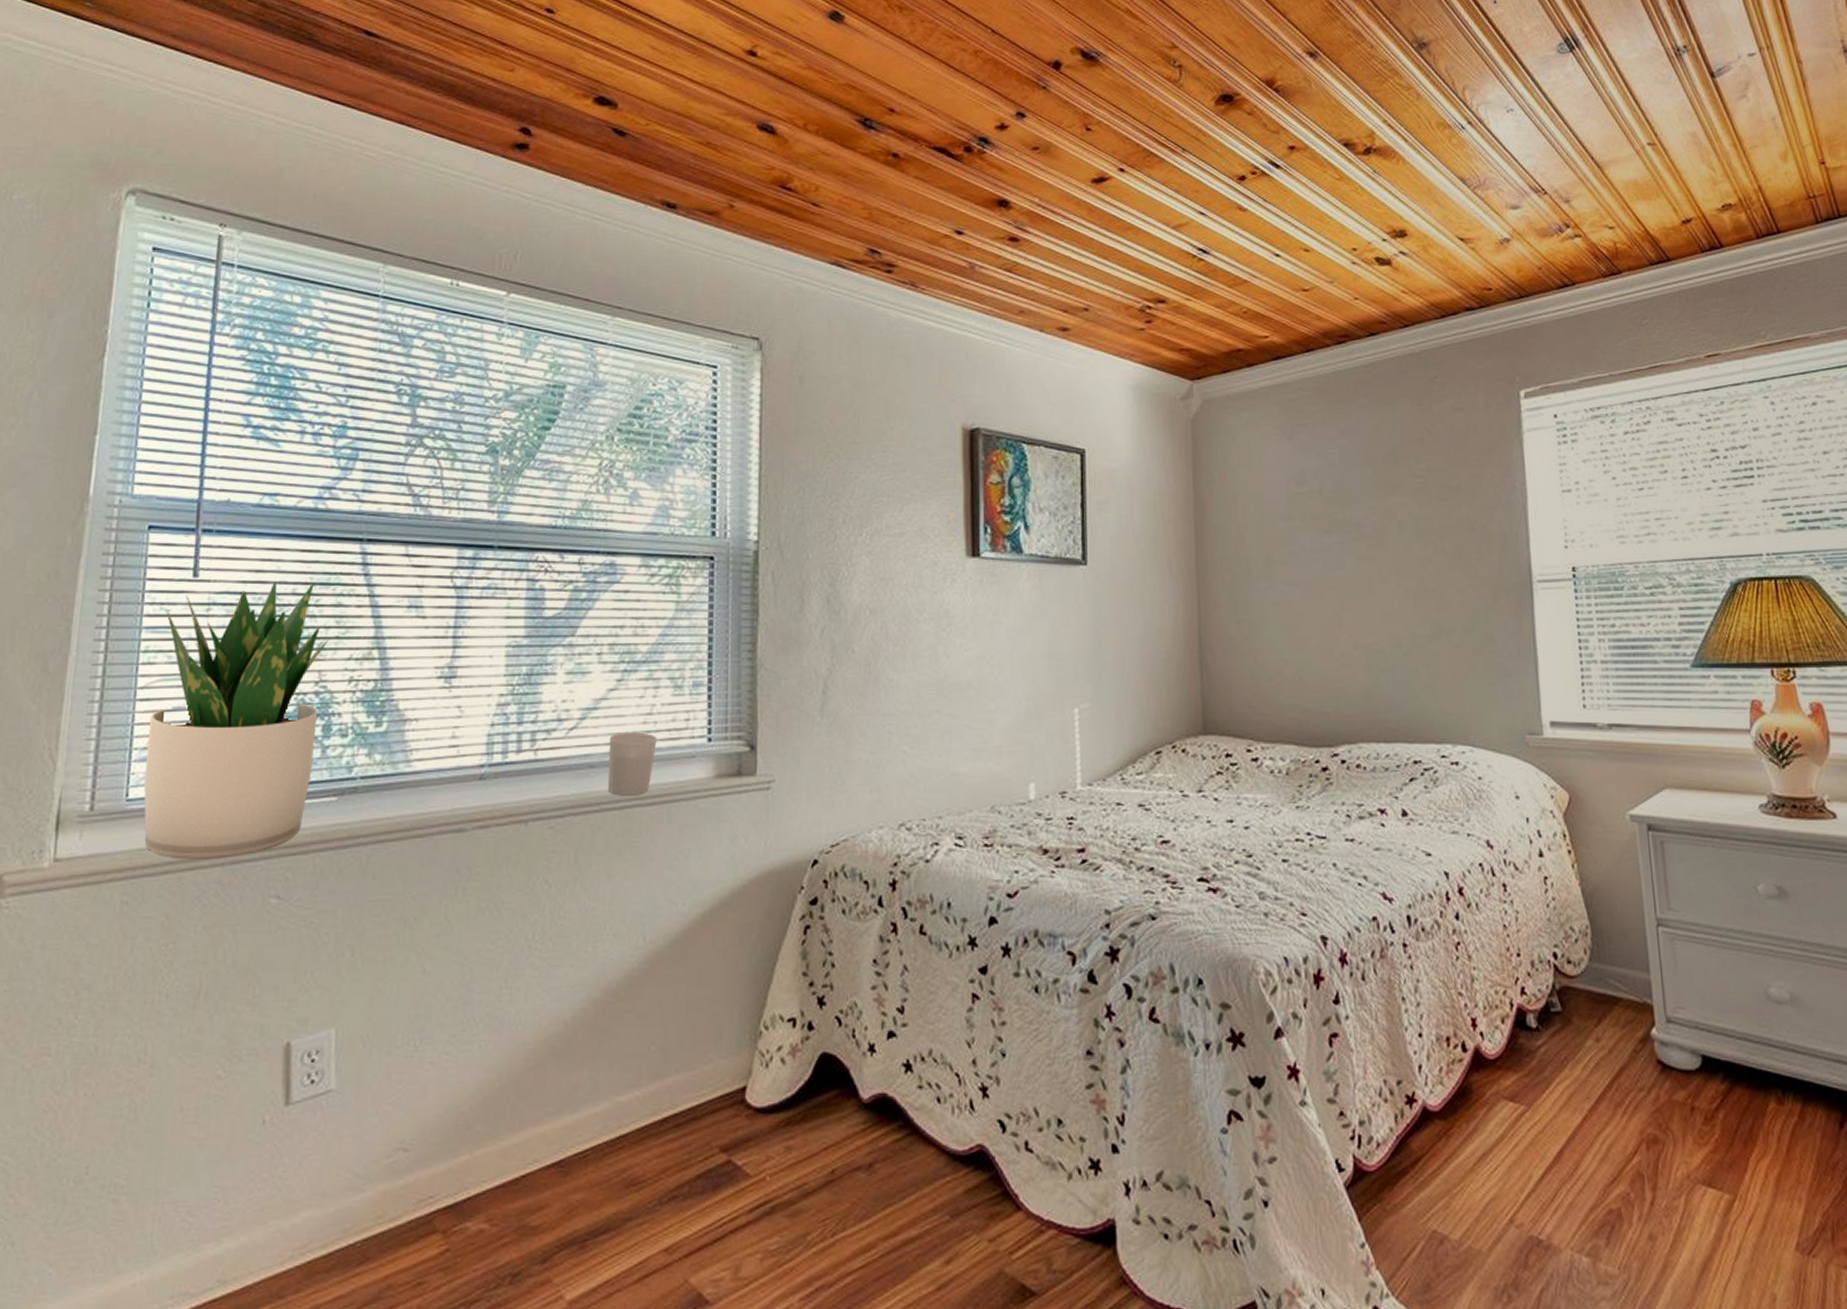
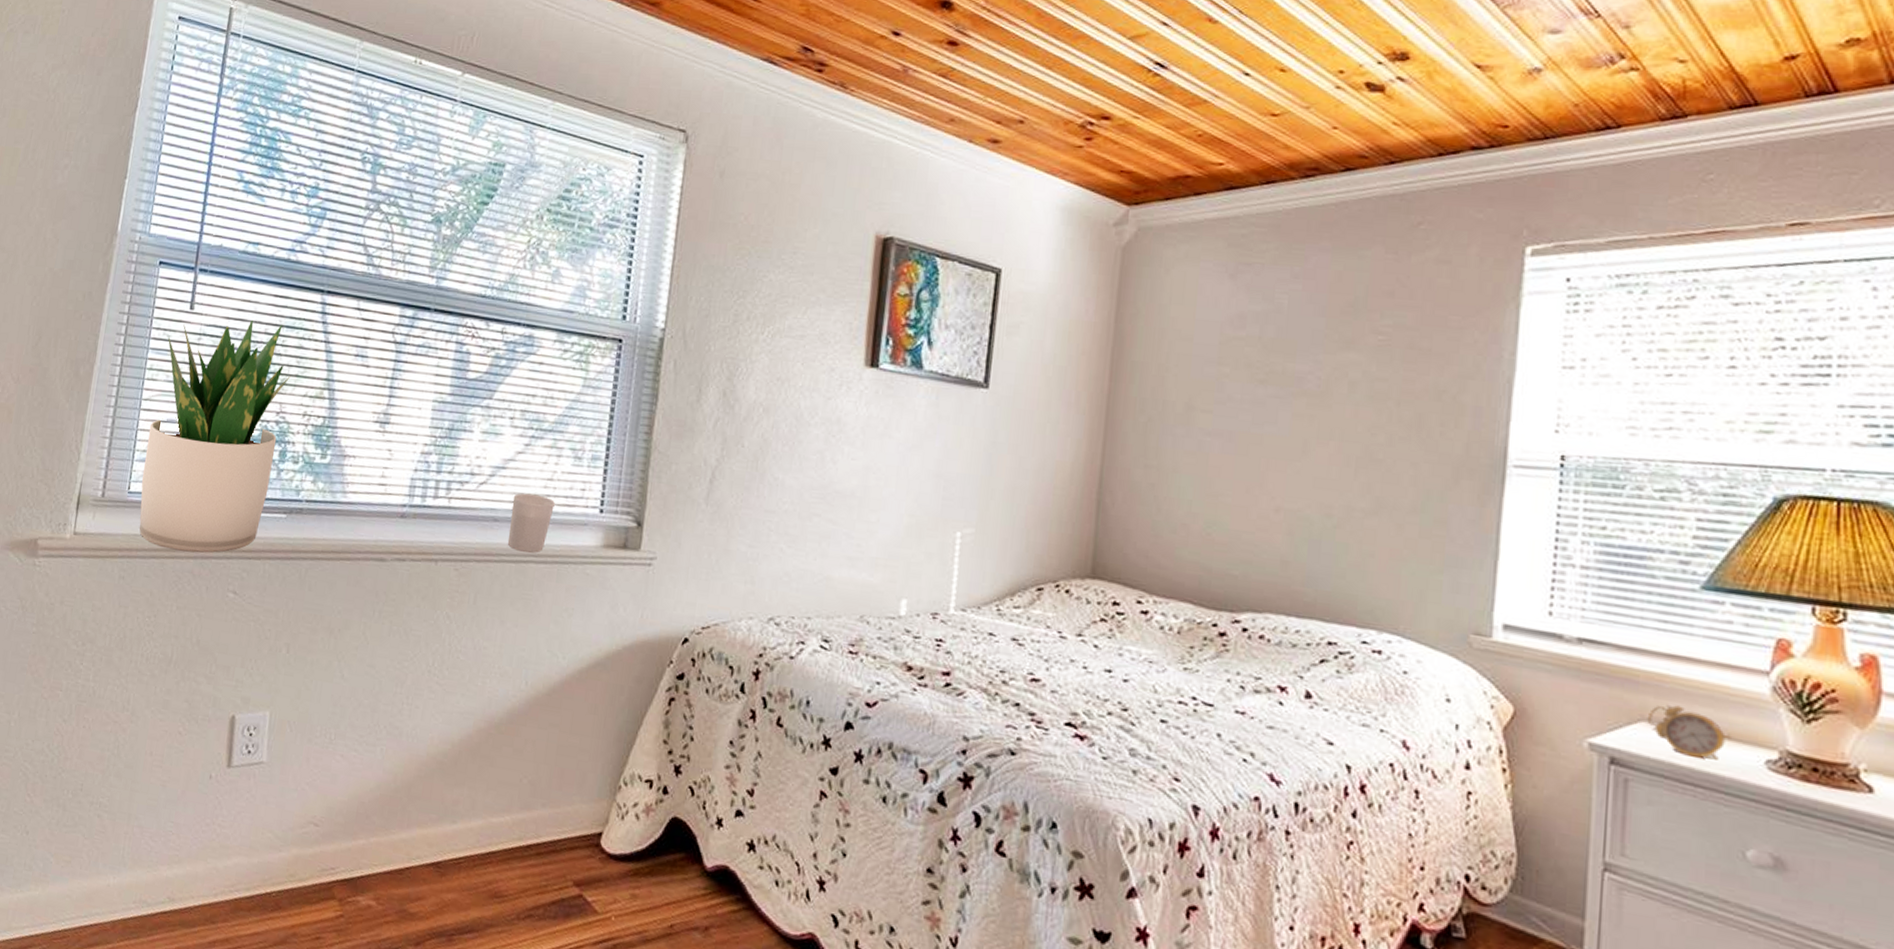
alarm clock: none [1669,770,1732,812] -> present [1647,704,1731,760]

